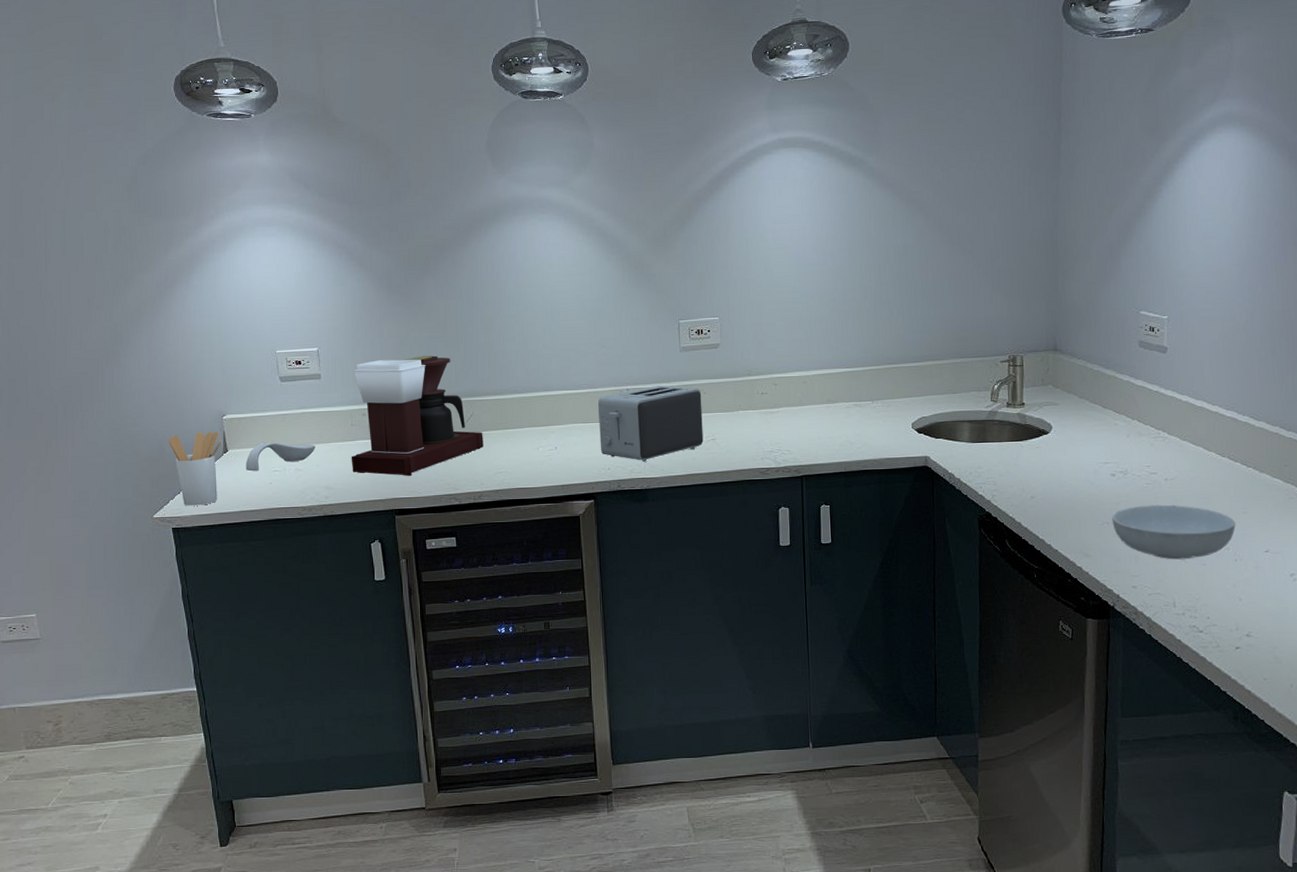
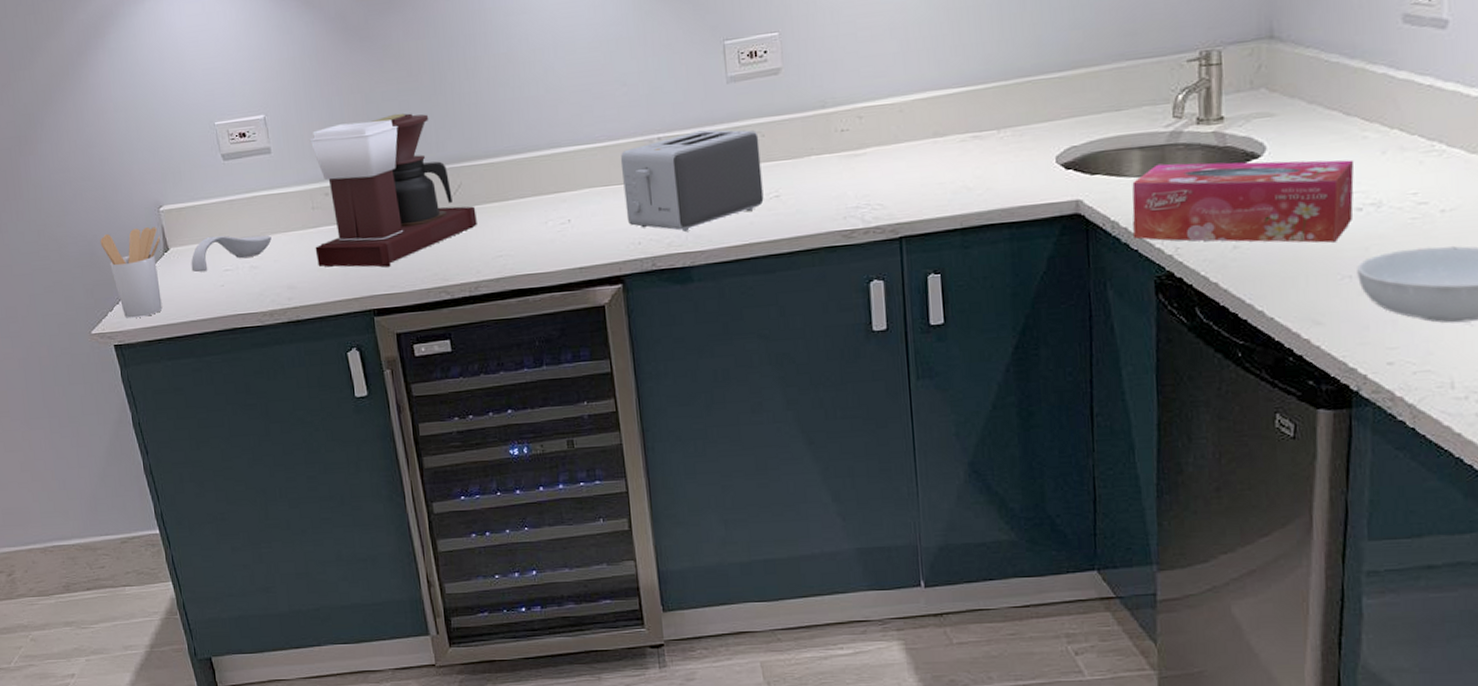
tissue box: none [963,434,1110,498] -> present [1132,159,1355,243]

